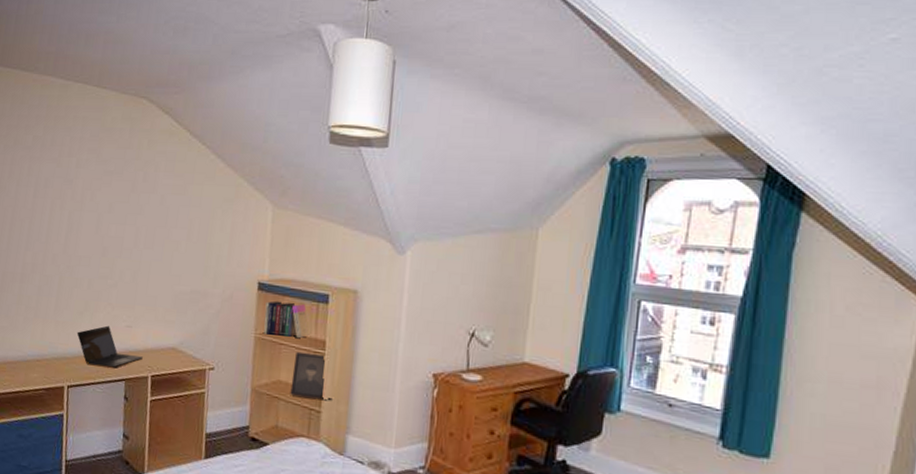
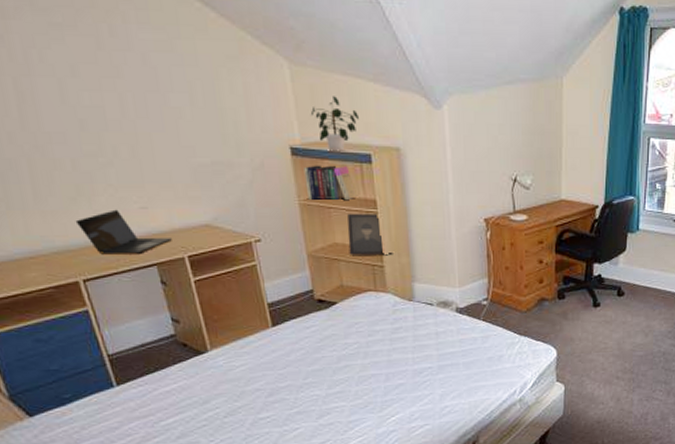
potted plant: none [282,237,325,289] -> present [310,96,359,151]

